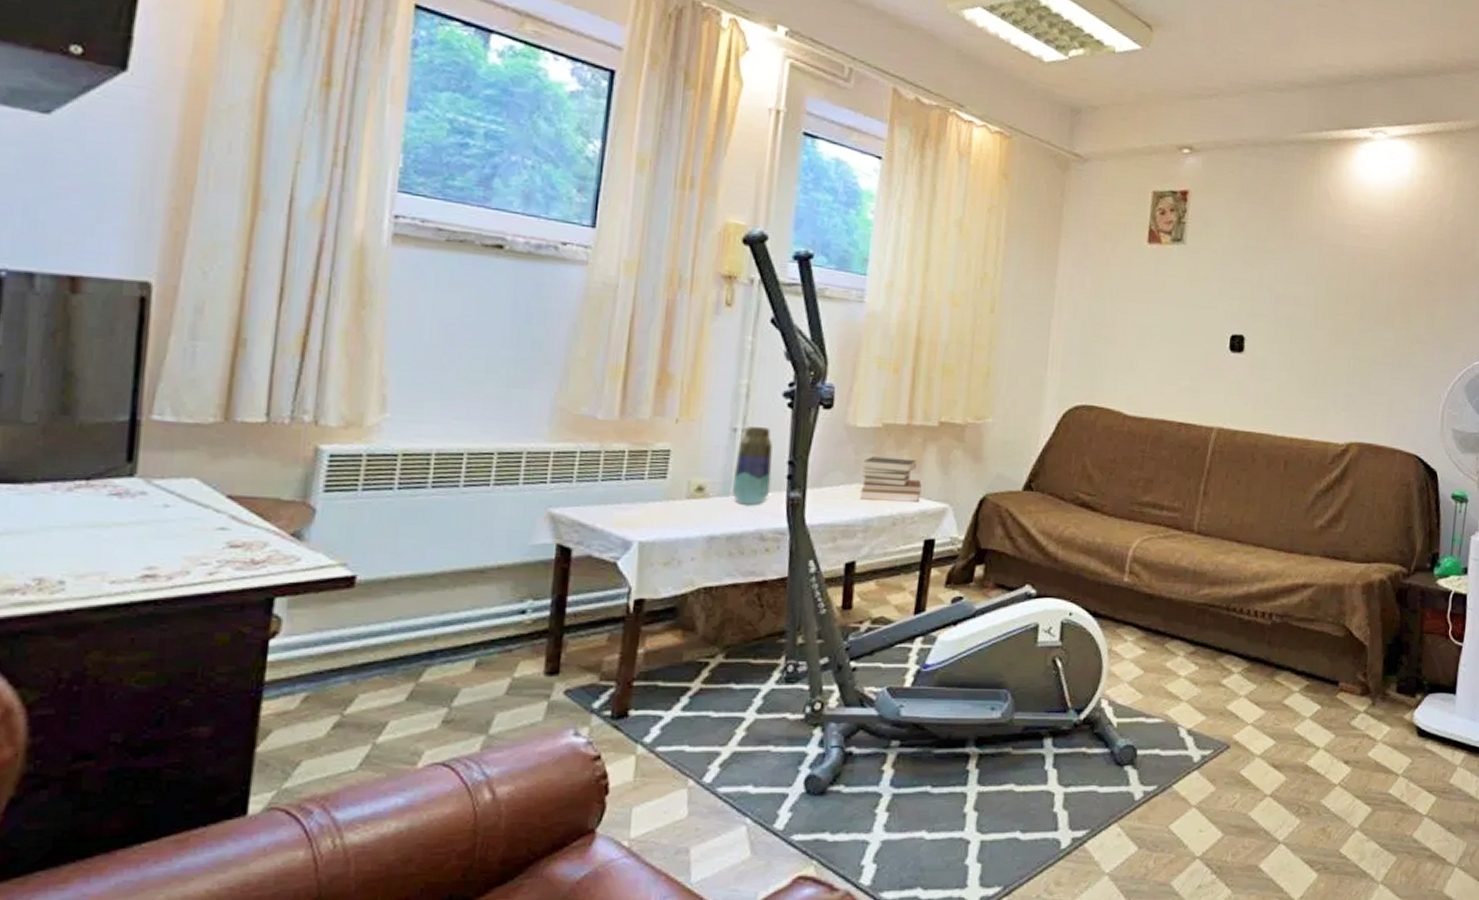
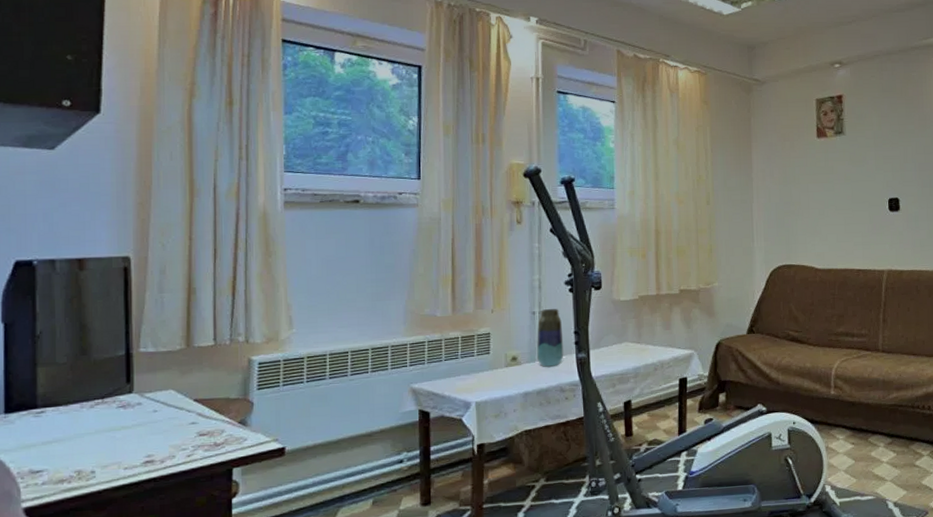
books: present [860,456,922,503] -> none [628,320,673,354]

